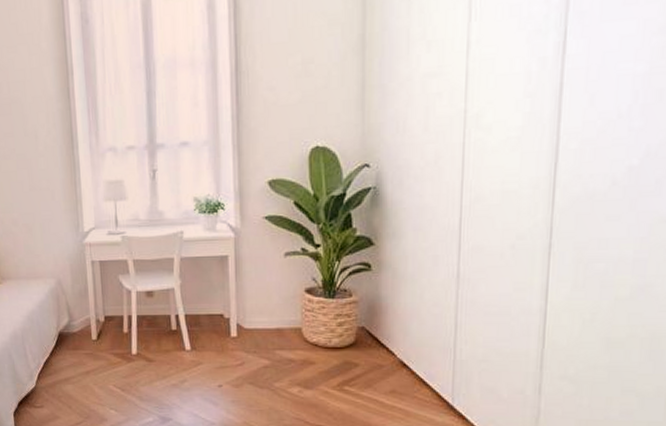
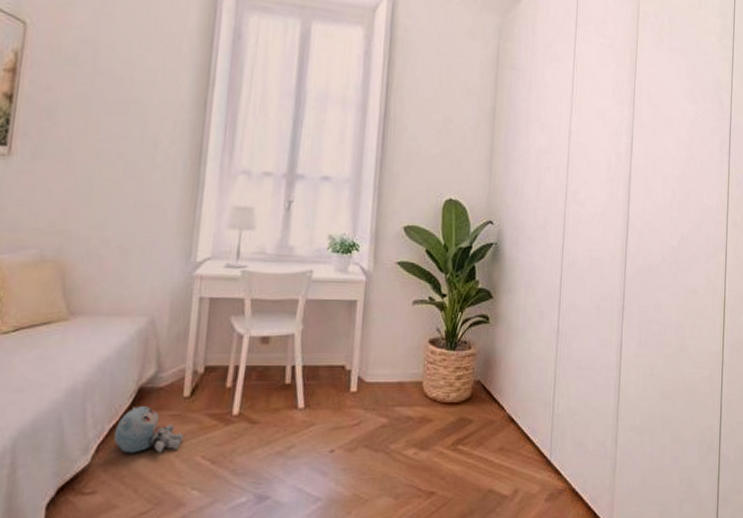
plush toy: none [47,347,98,381] -> present [113,406,184,454]

